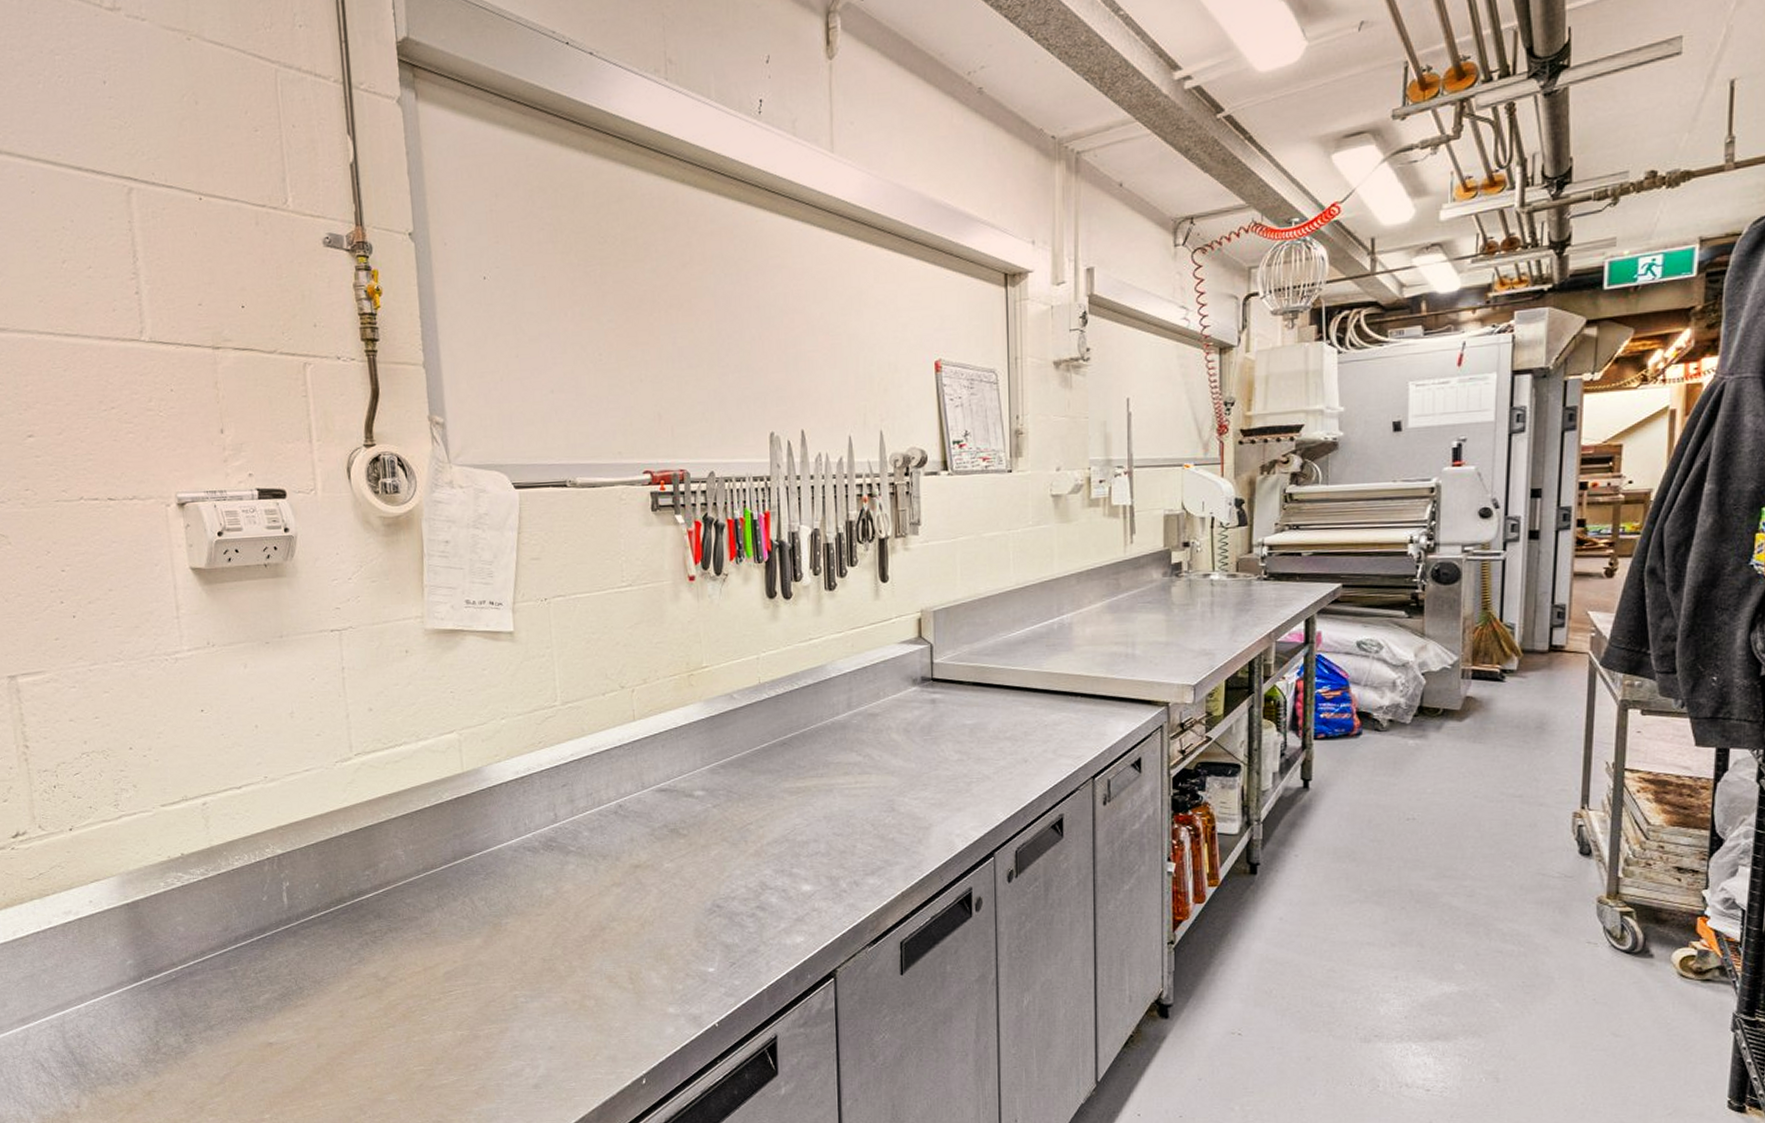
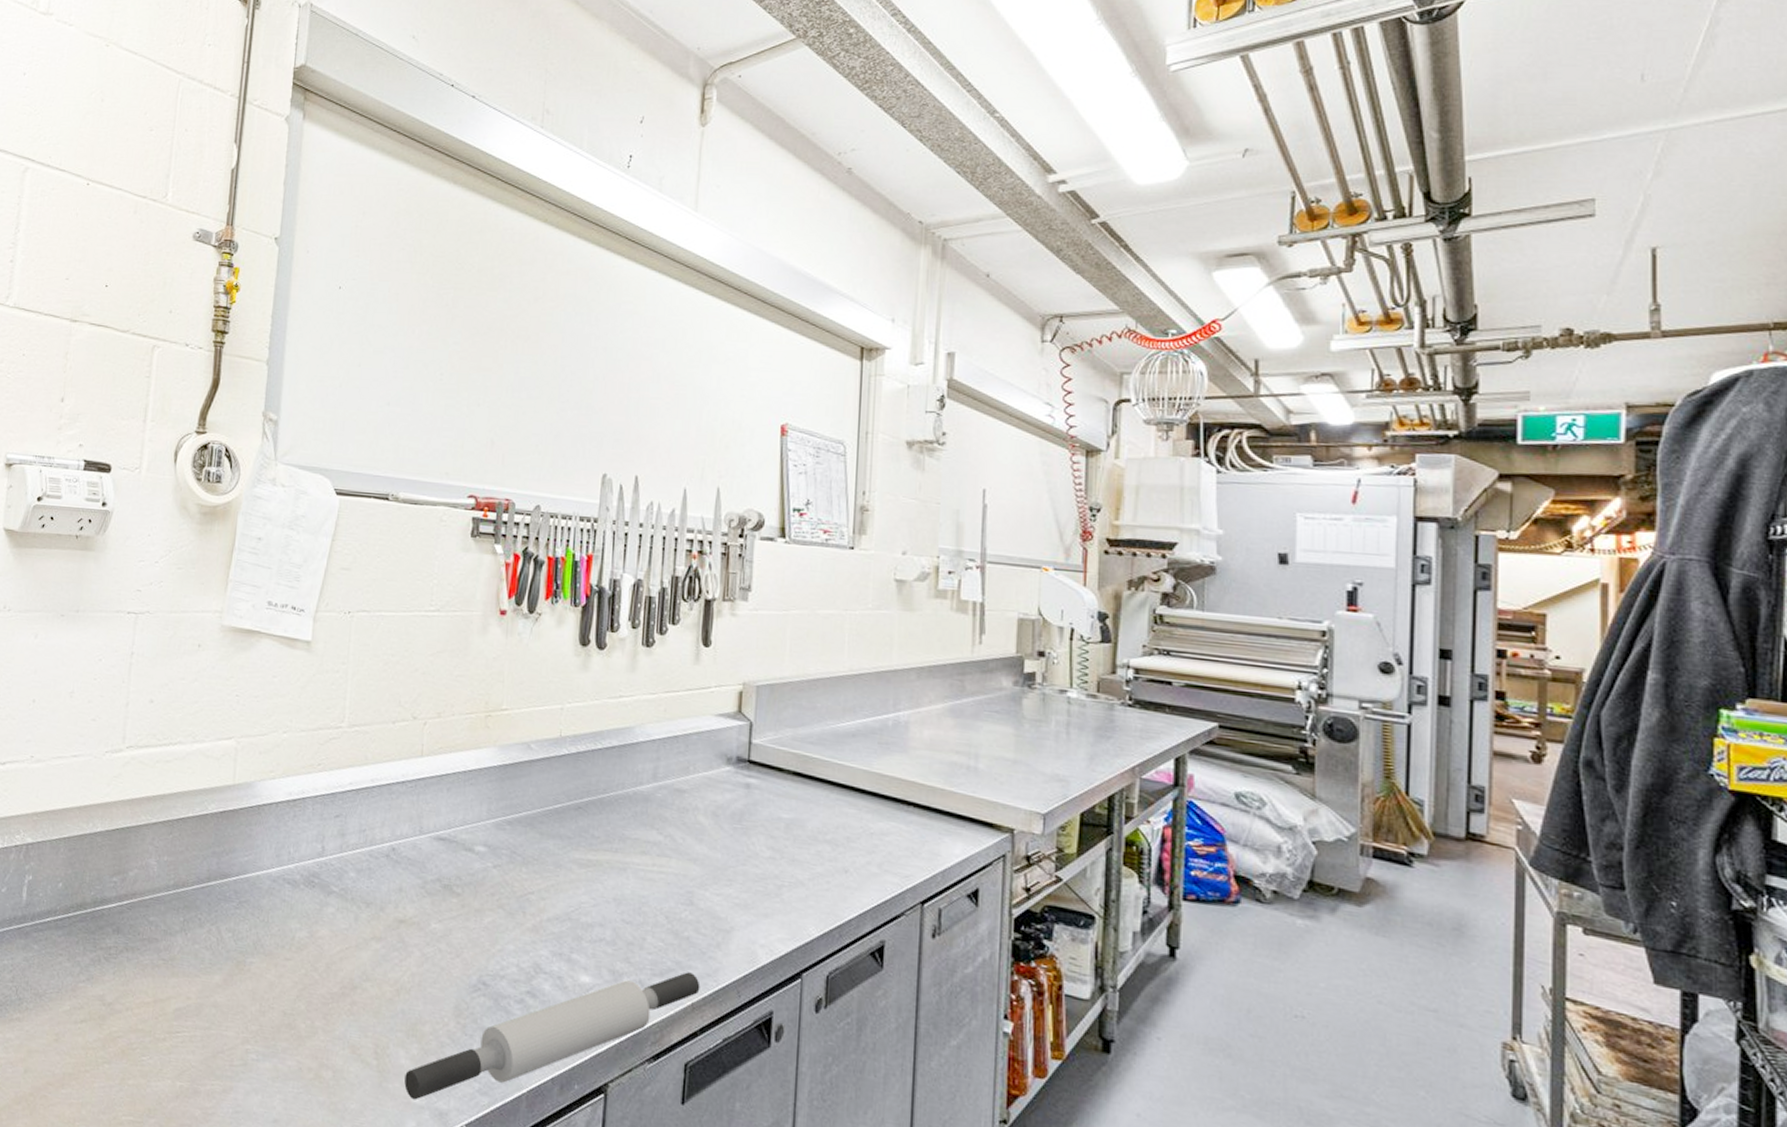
rolling pin: none [659,867,908,1011] -> present [404,972,701,1100]

